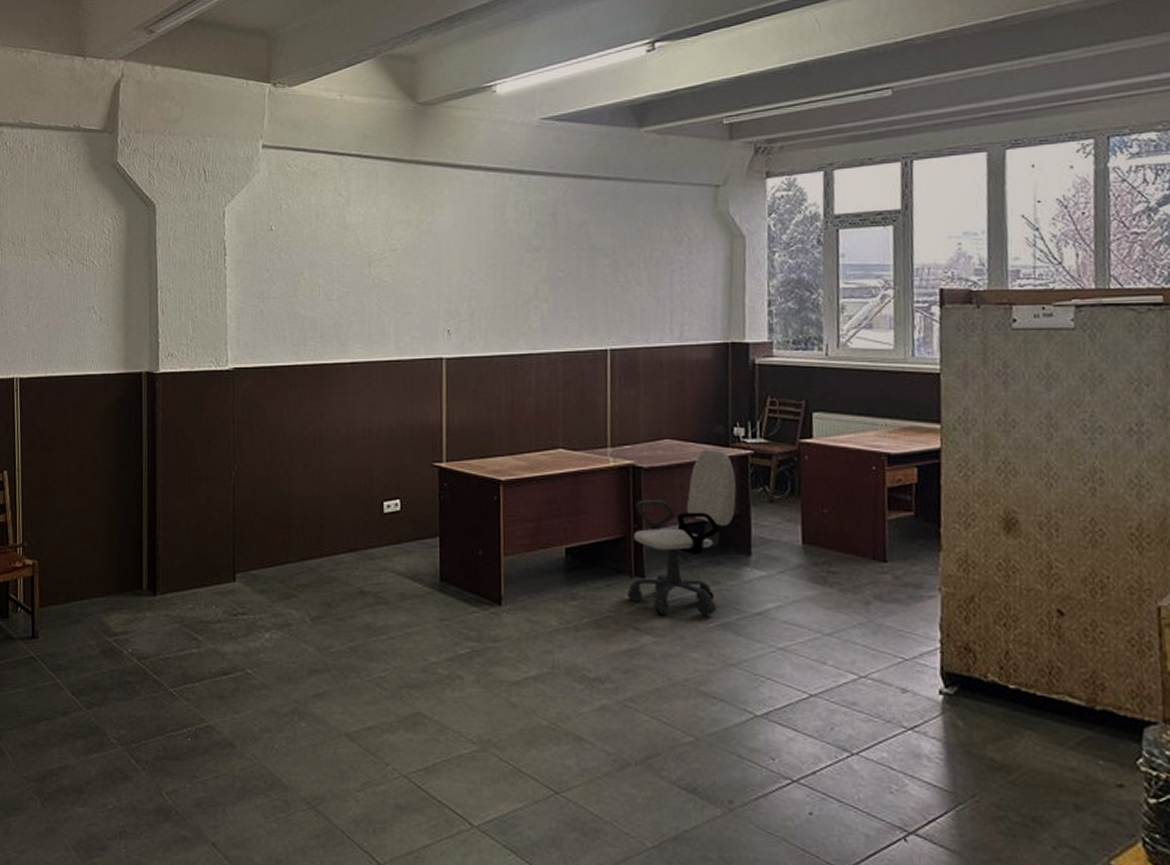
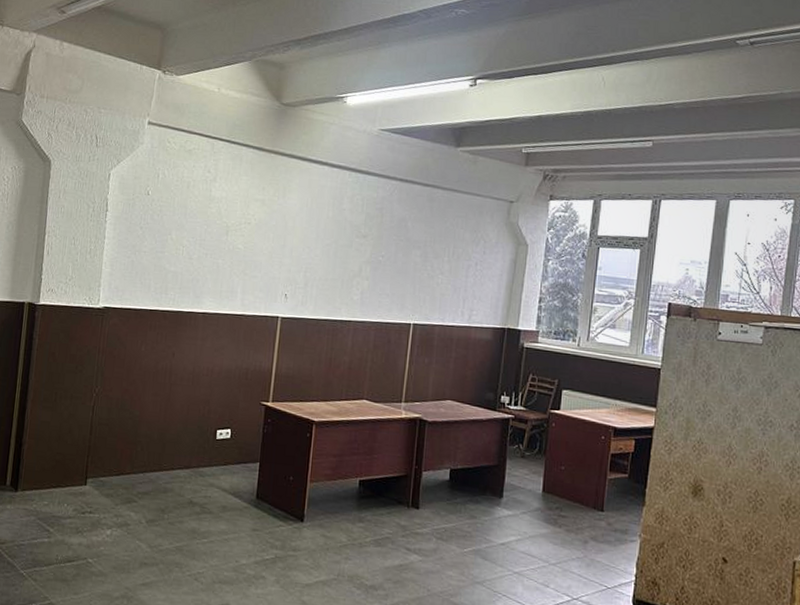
office chair: present [627,447,736,615] -> none [403,409,498,543]

